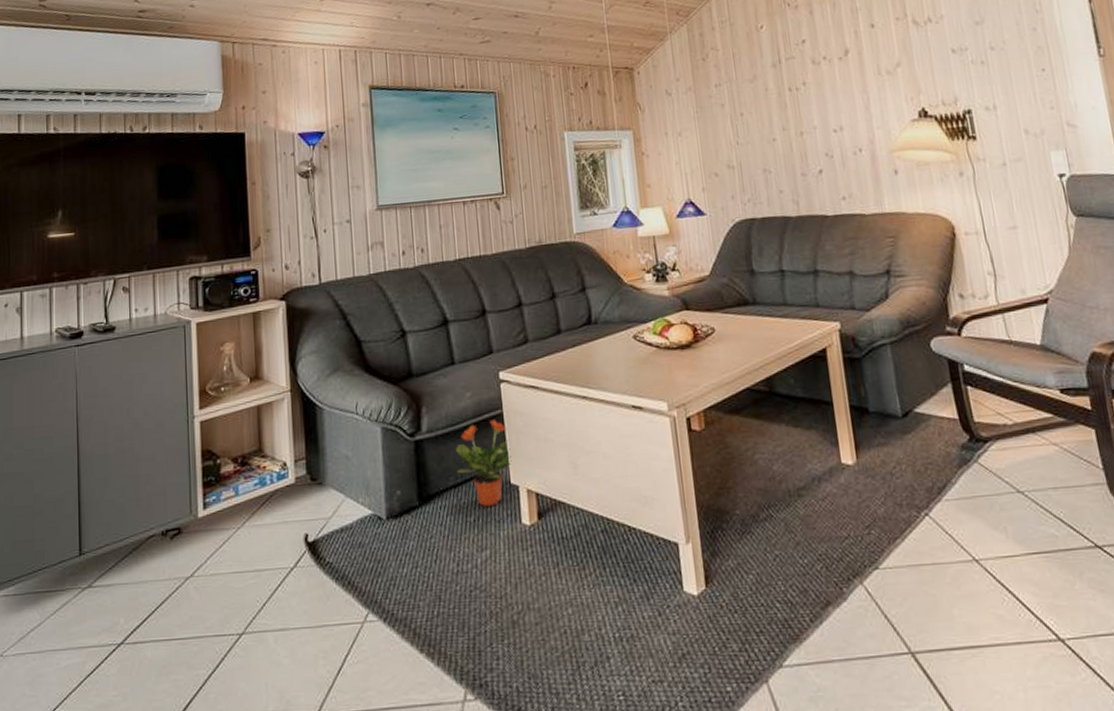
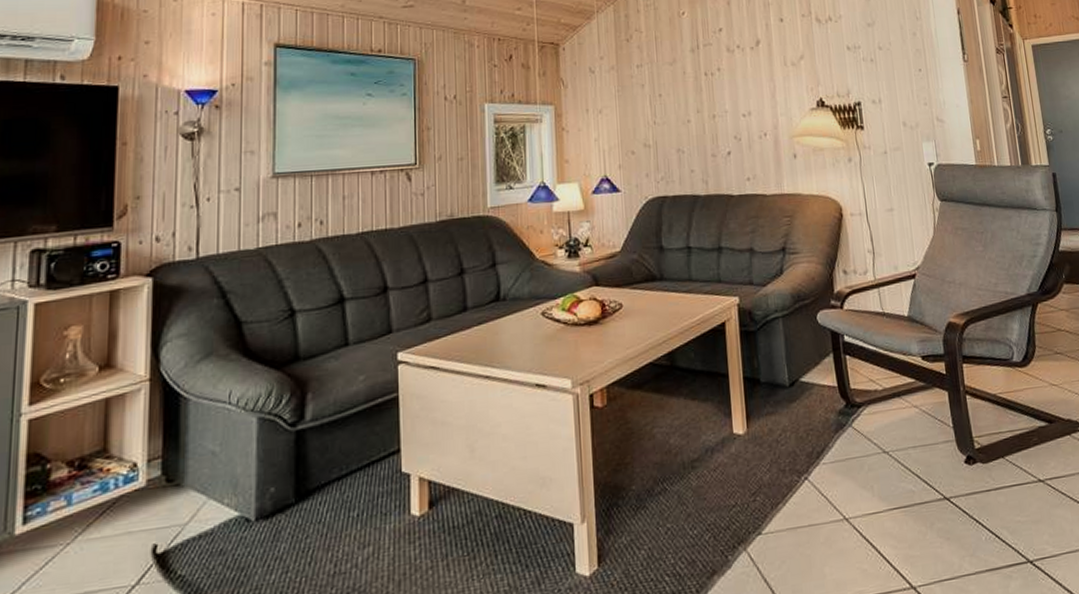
potted plant: present [456,420,512,506] -> none [341,404,404,499]

